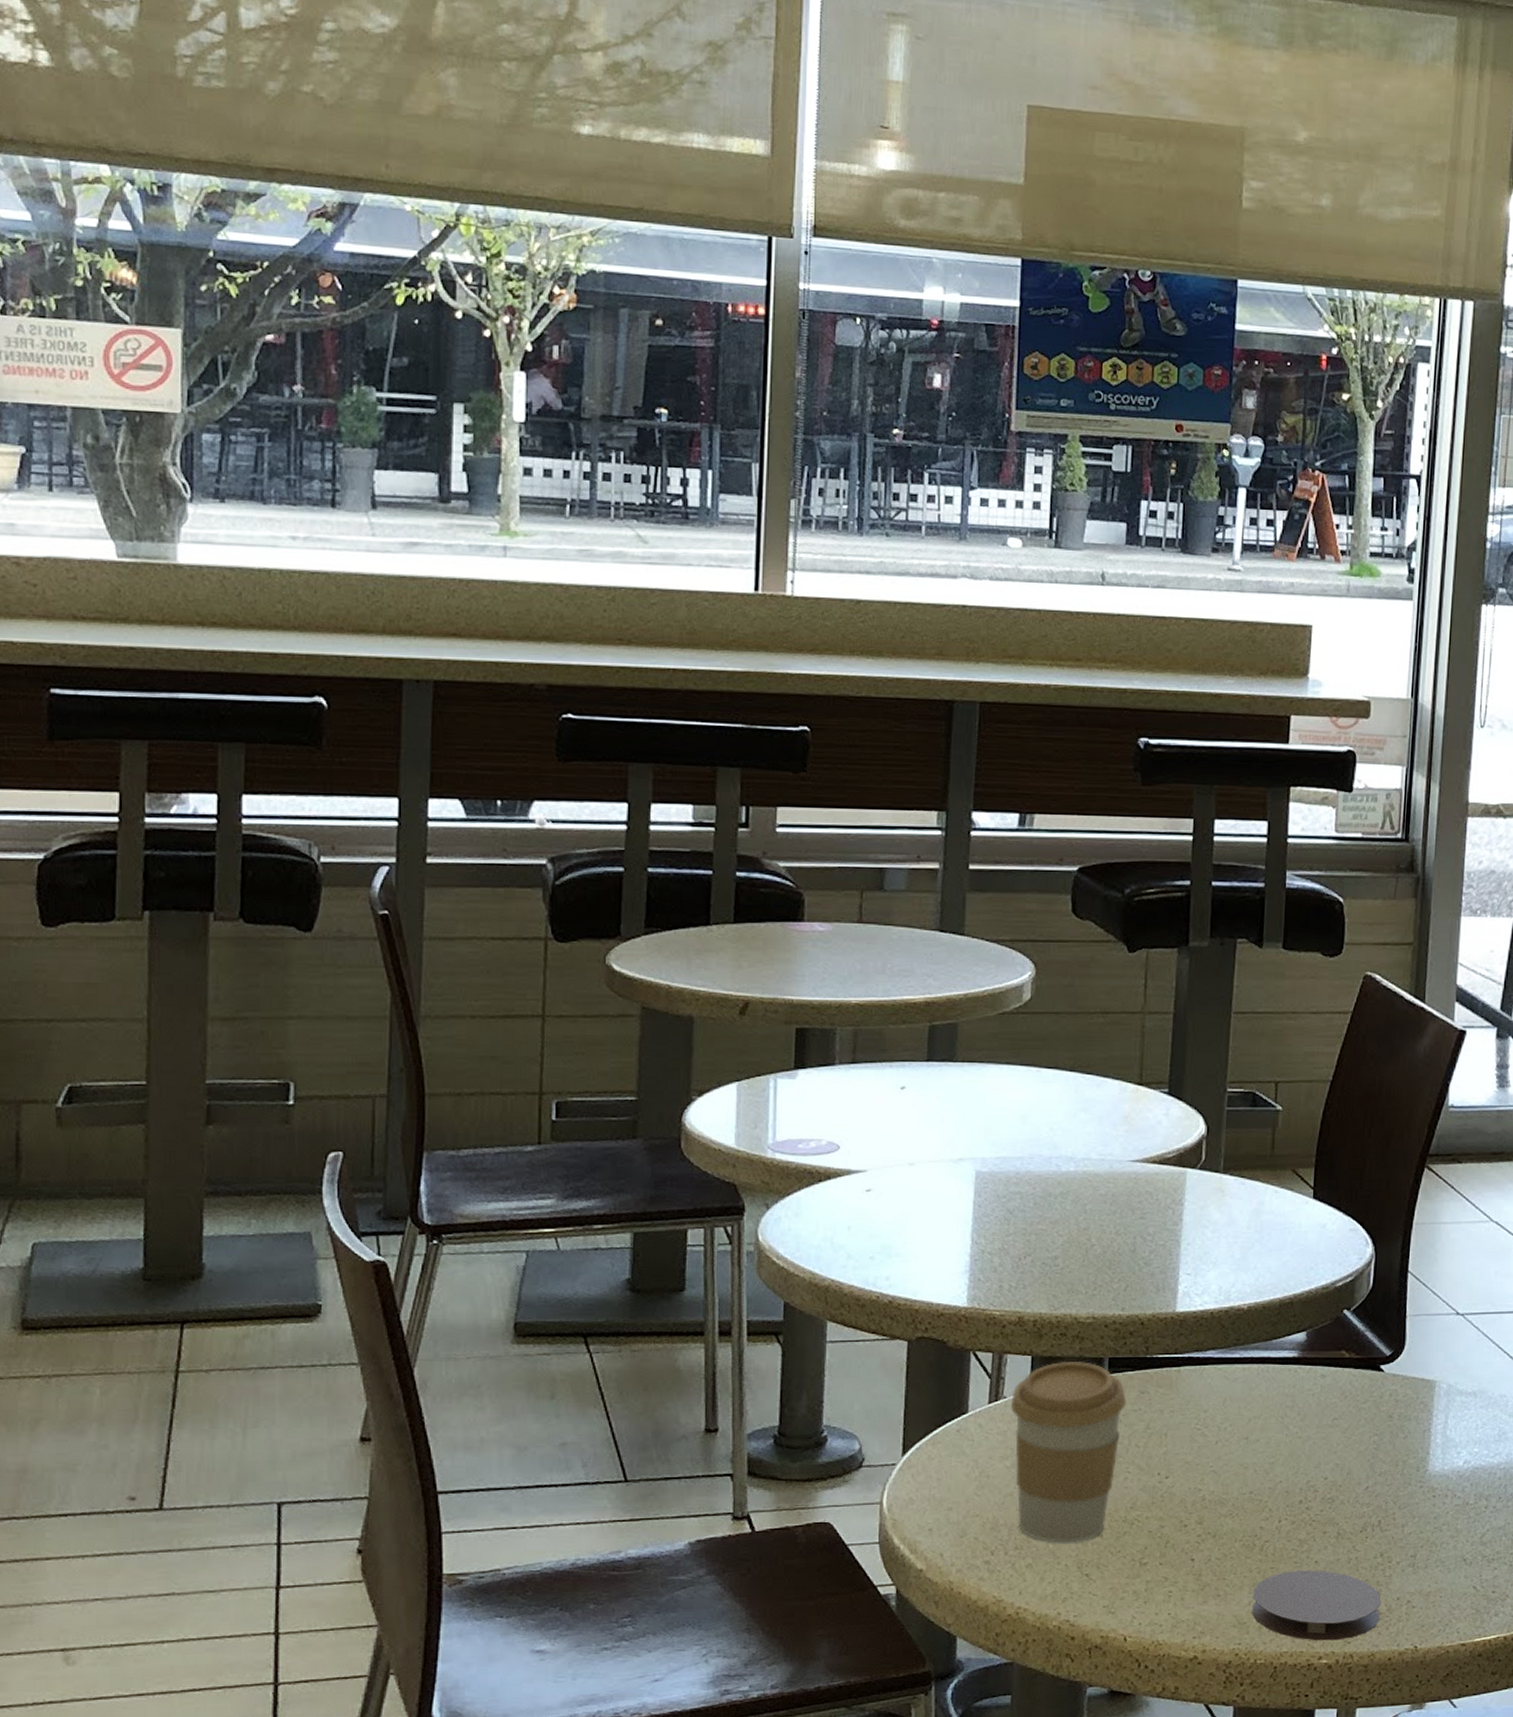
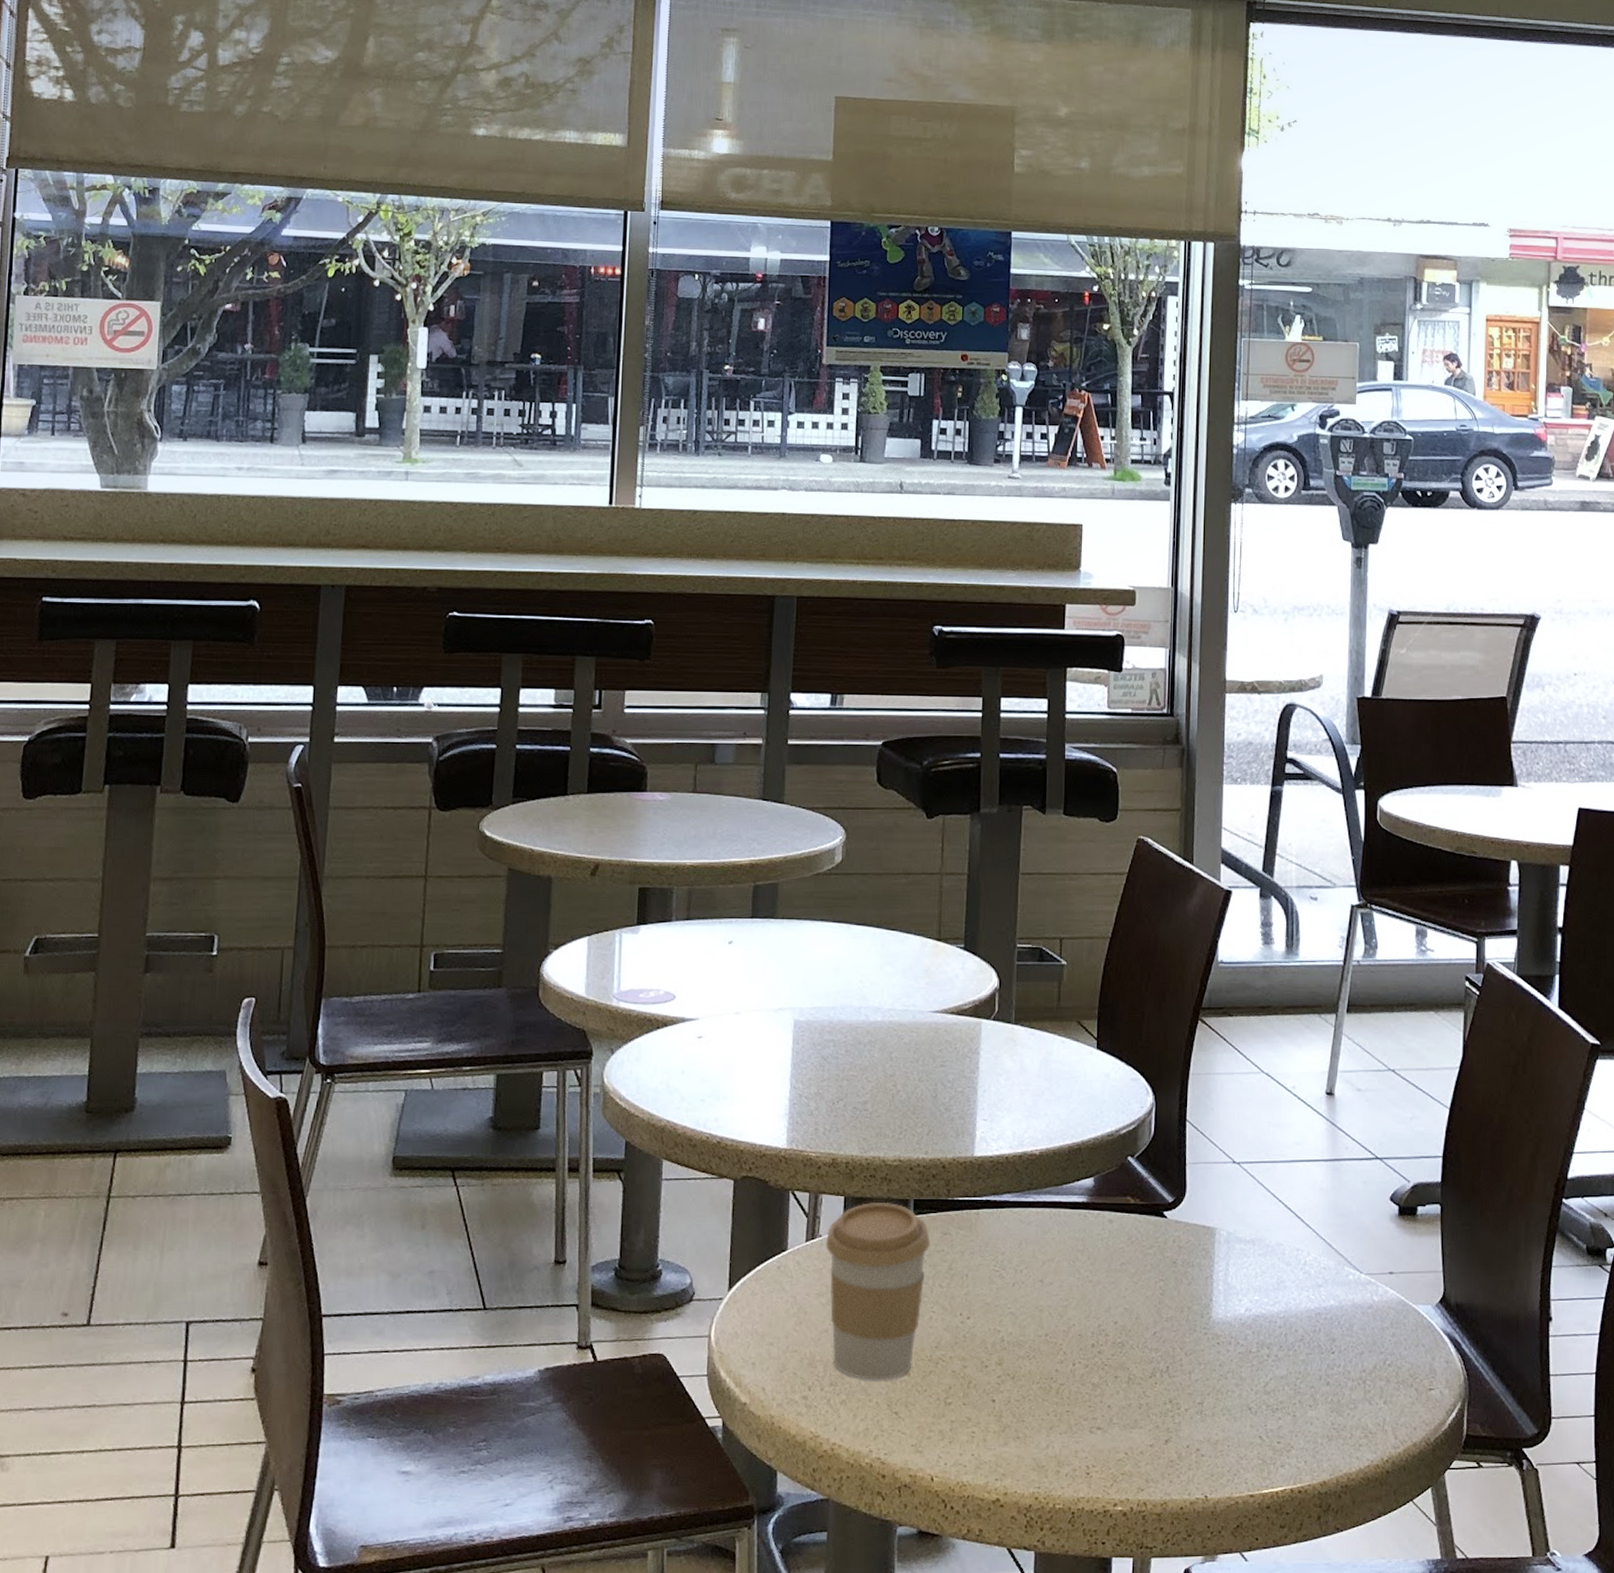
coaster: present [1252,1570,1381,1641] -> none [1050,1415,1172,1487]

